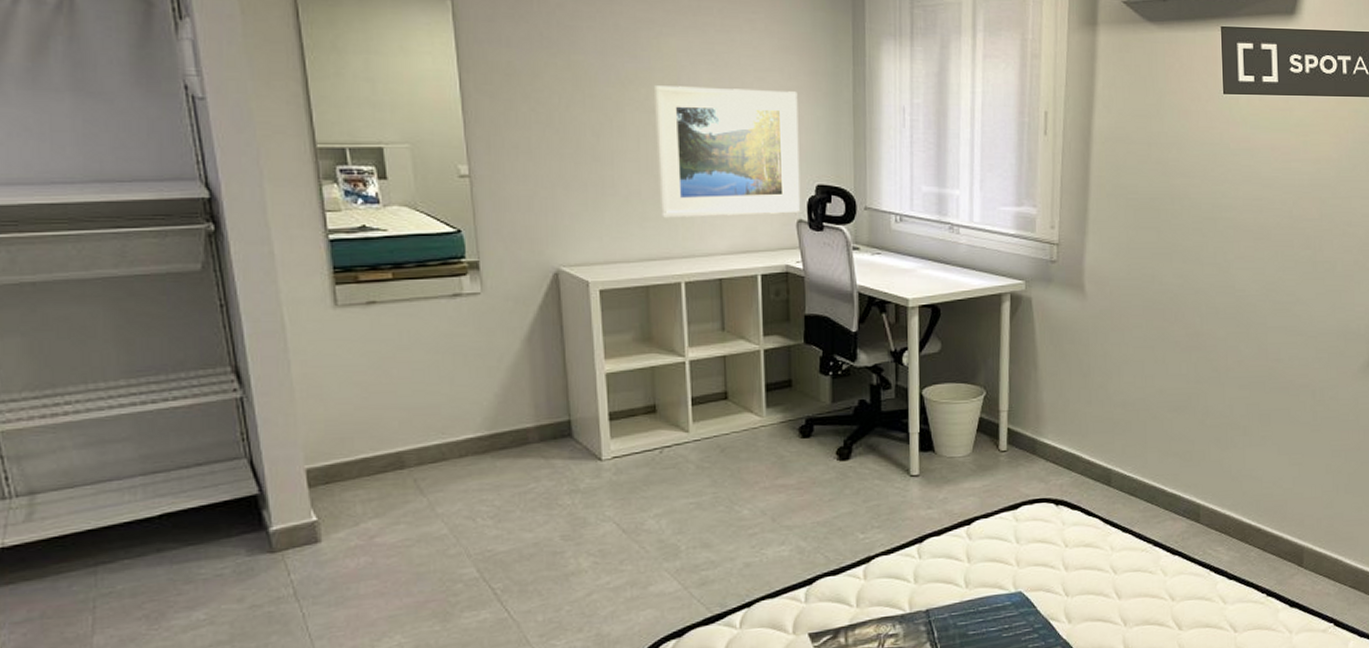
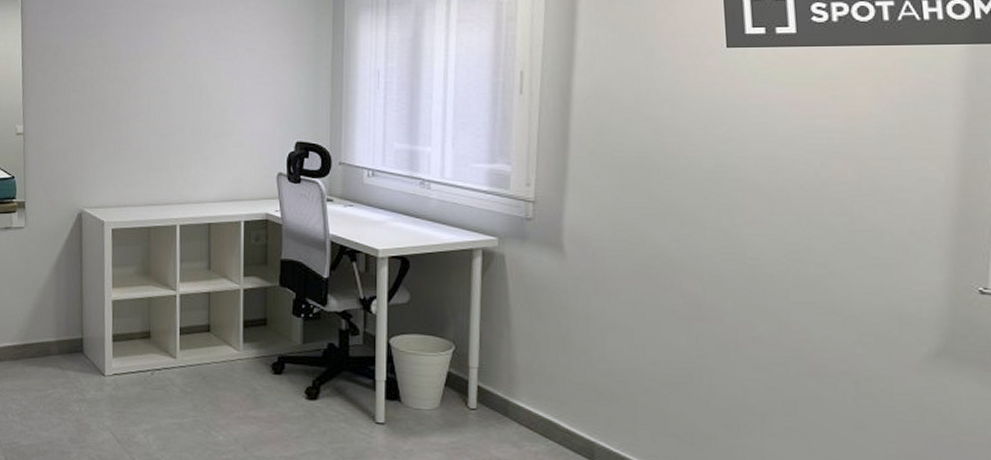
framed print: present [653,86,801,218] -> none [162,58,282,169]

